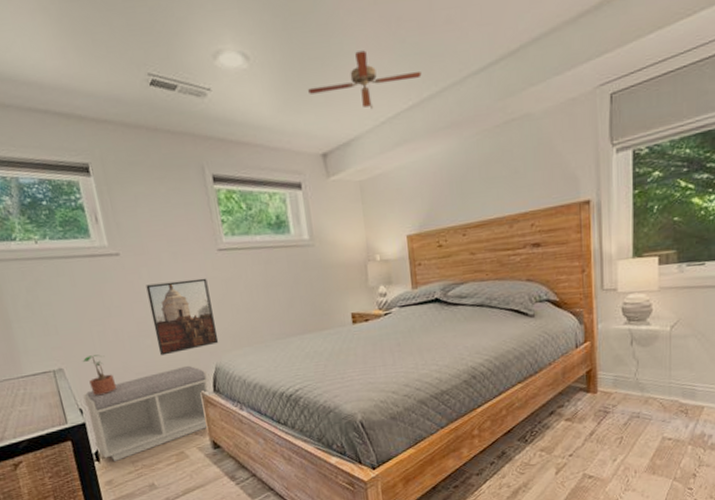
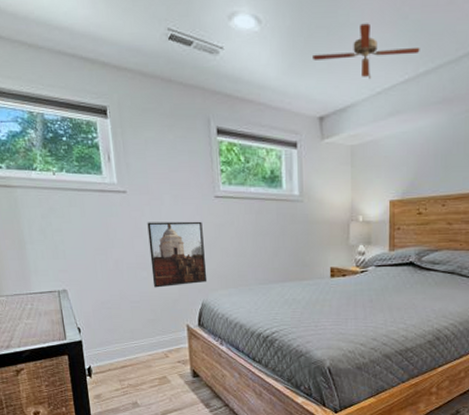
potted plant: present [82,355,117,396] -> none [84,281,113,318]
bench: present [82,366,210,461] -> none [82,300,195,378]

